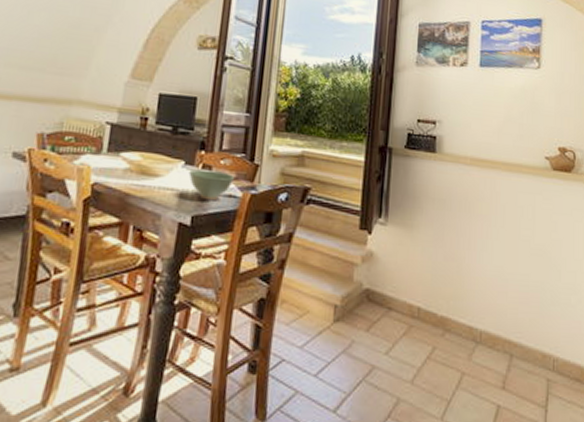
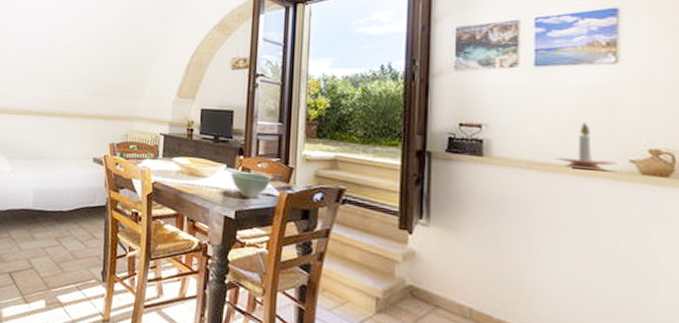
candle holder: none [491,121,537,168] -> present [554,121,618,172]

